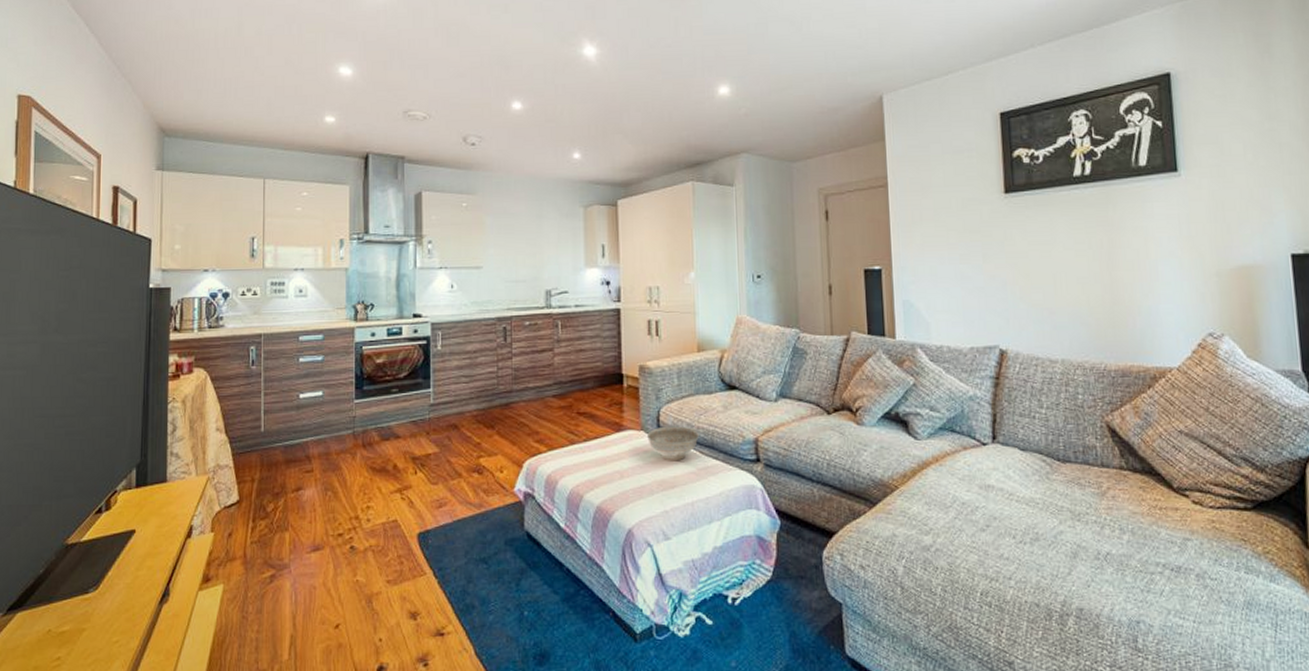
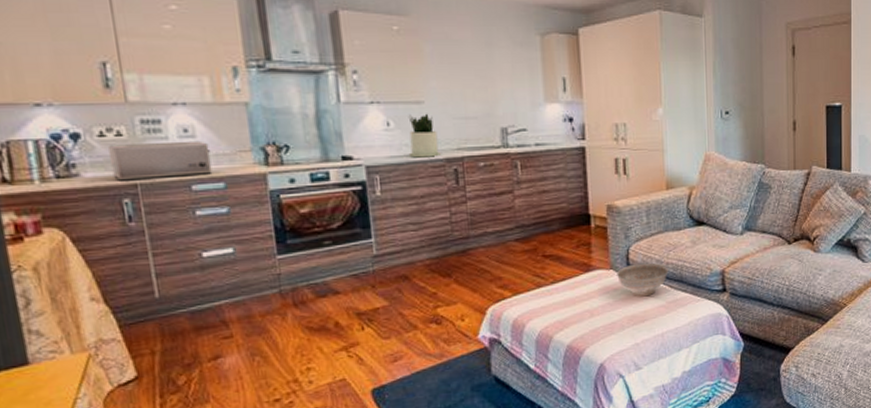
toaster: none [246,299,315,333] -> present [108,140,212,183]
planter: none [466,277,493,317] -> present [408,113,441,158]

